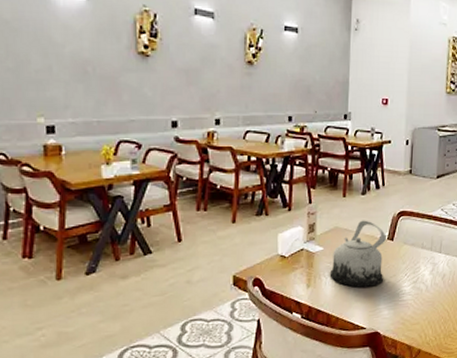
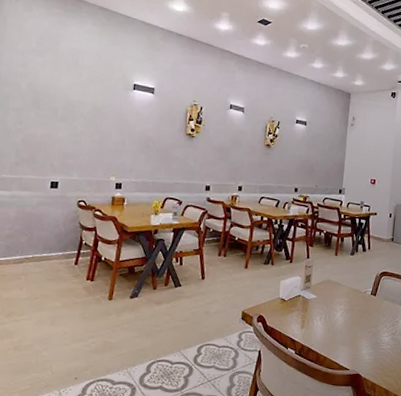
teapot: present [329,220,387,287] -> none [320,276,371,334]

